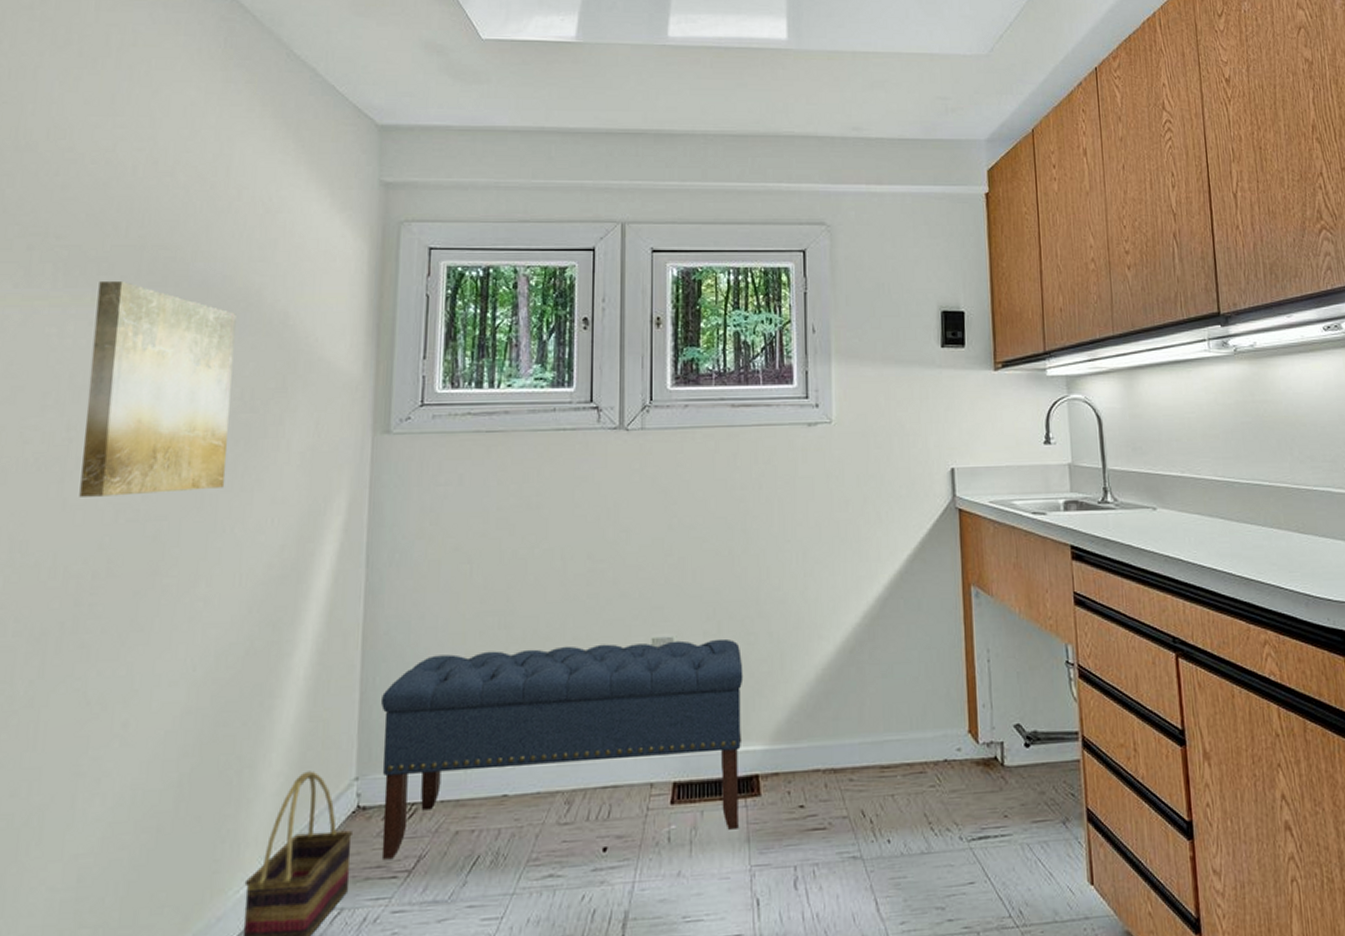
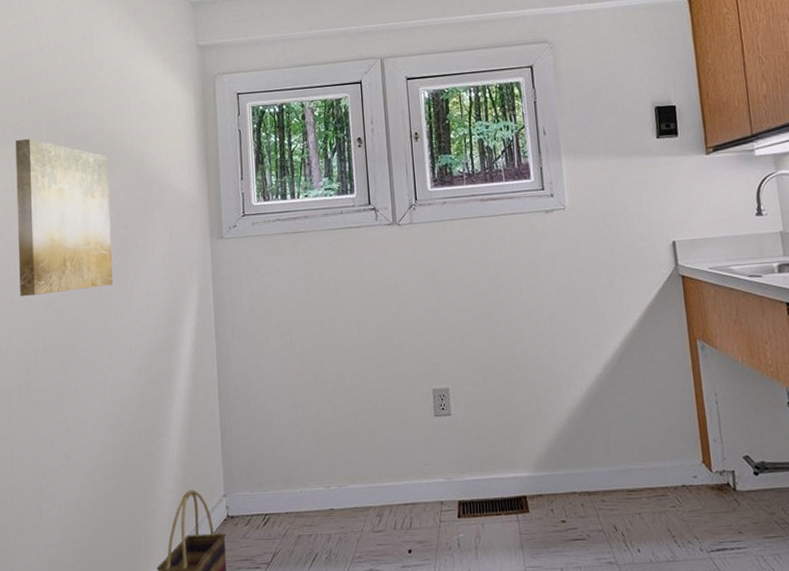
bench: present [381,638,744,859] -> none [236,388,513,554]

